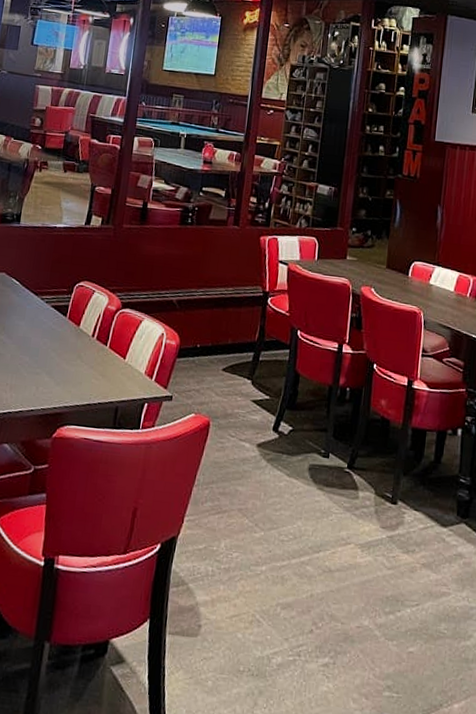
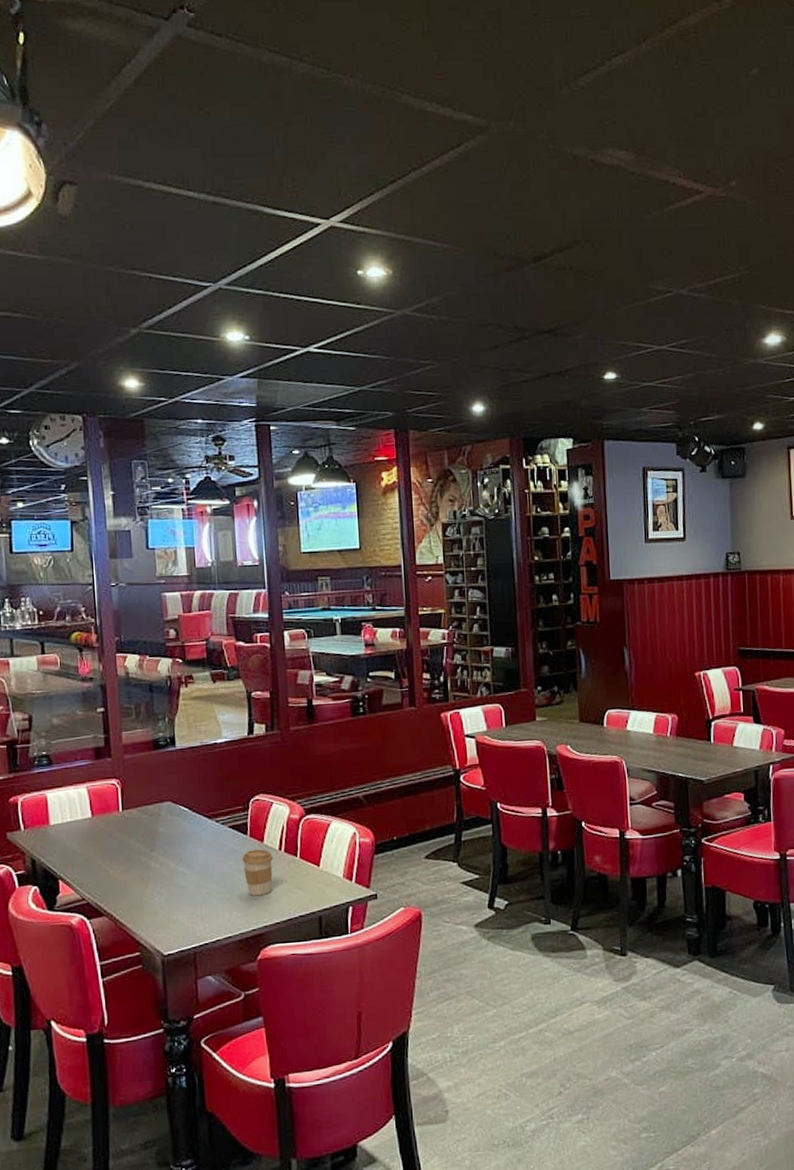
coffee cup: none [56,331,86,376] -> present [242,849,273,896]

